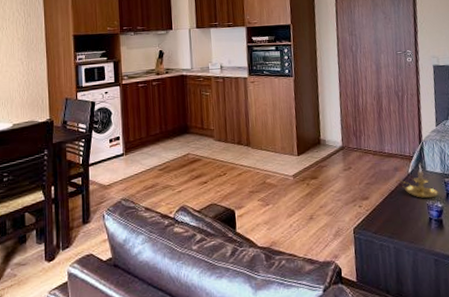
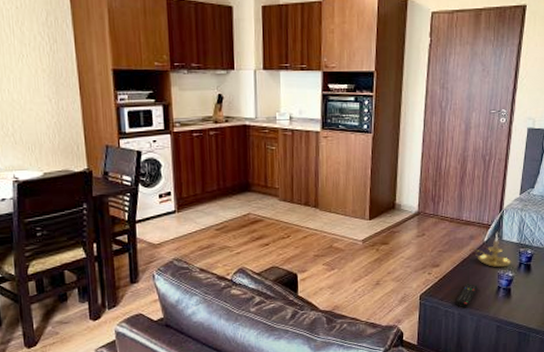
remote control: none [389,215,410,240] -> present [455,283,478,307]

